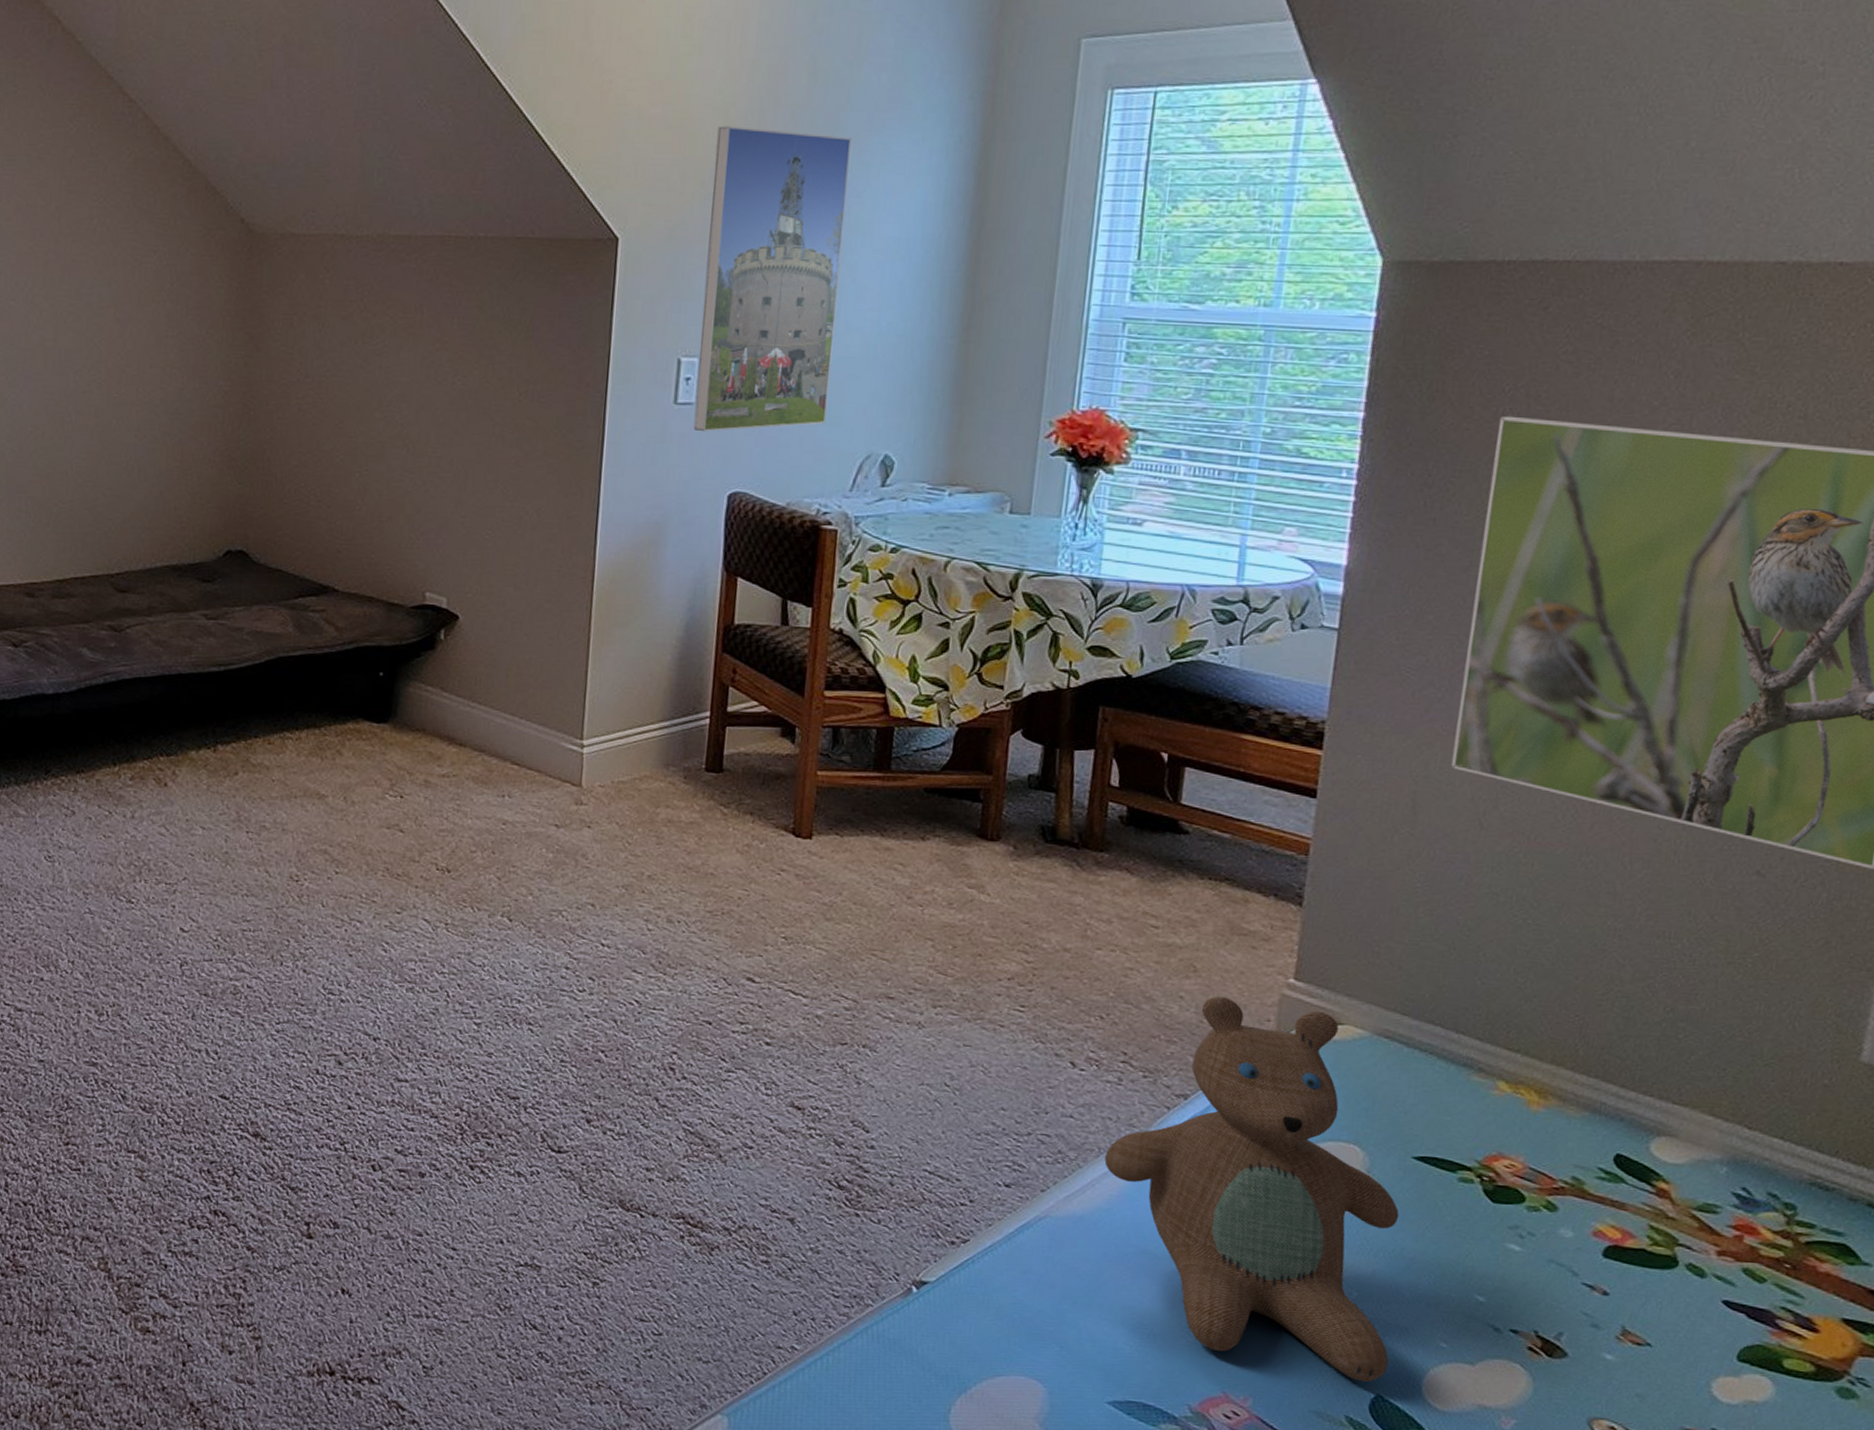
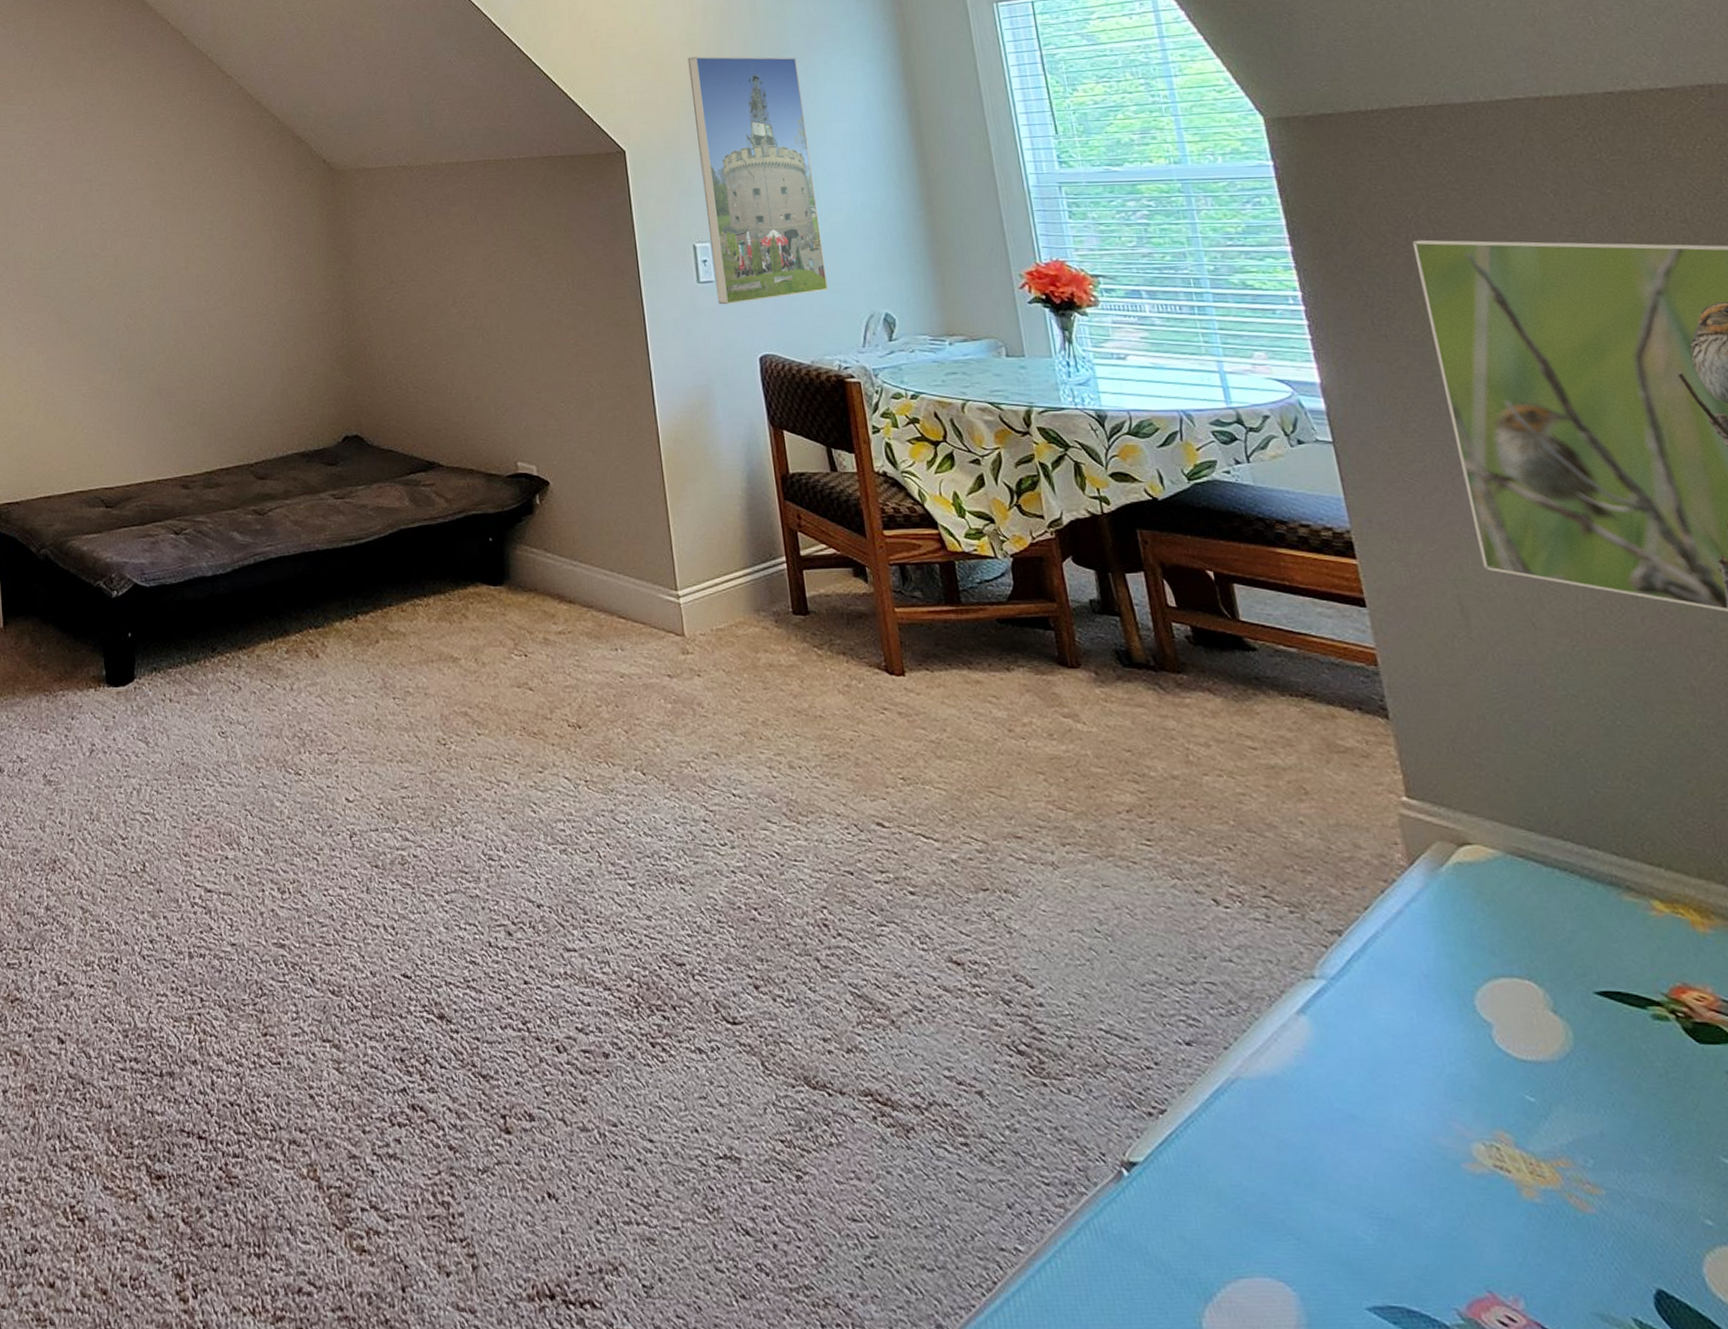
teddy bear: present [1104,996,1399,1382] -> none [1277,819,1659,1273]

